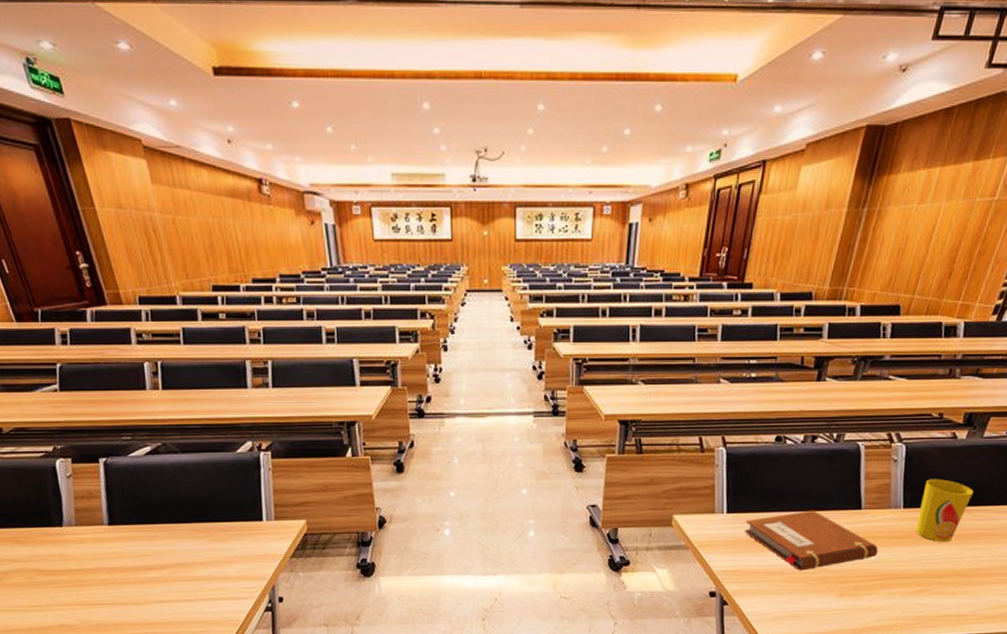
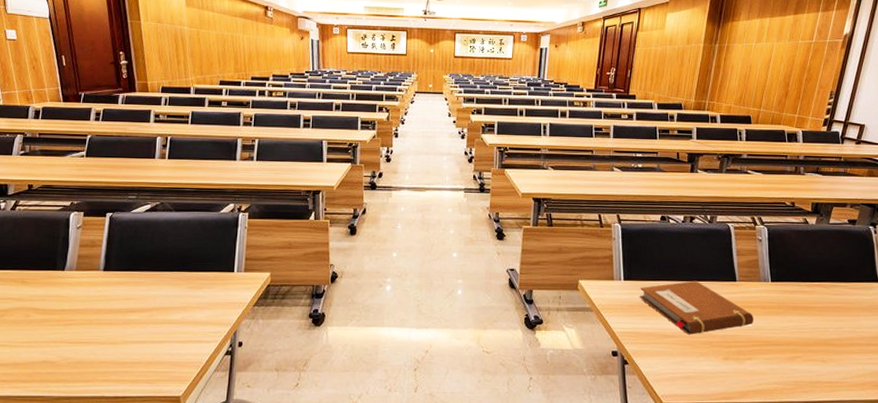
cup: present [915,479,974,543] -> none [783,257,828,314]

